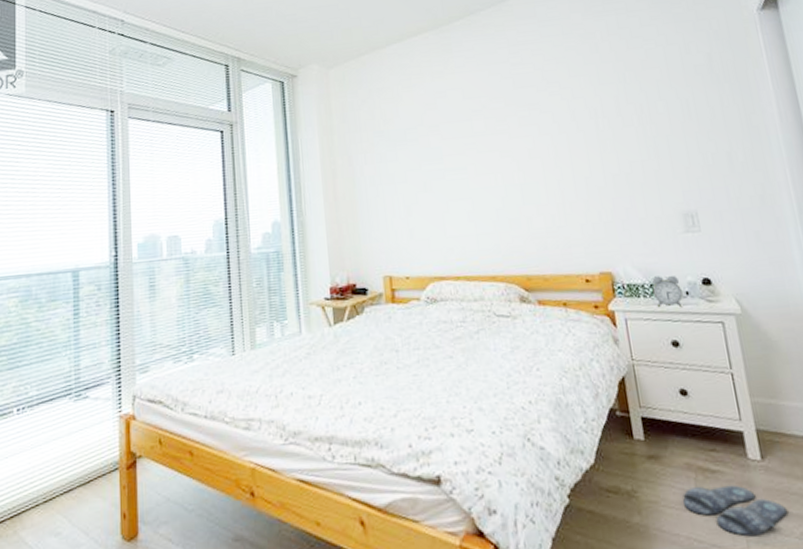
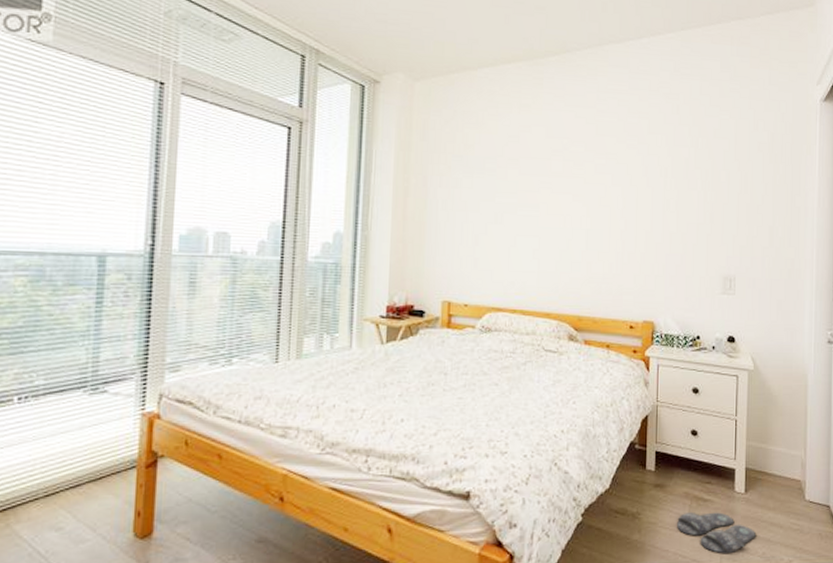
alarm clock: present [652,276,683,308] -> none [685,330,709,360]

